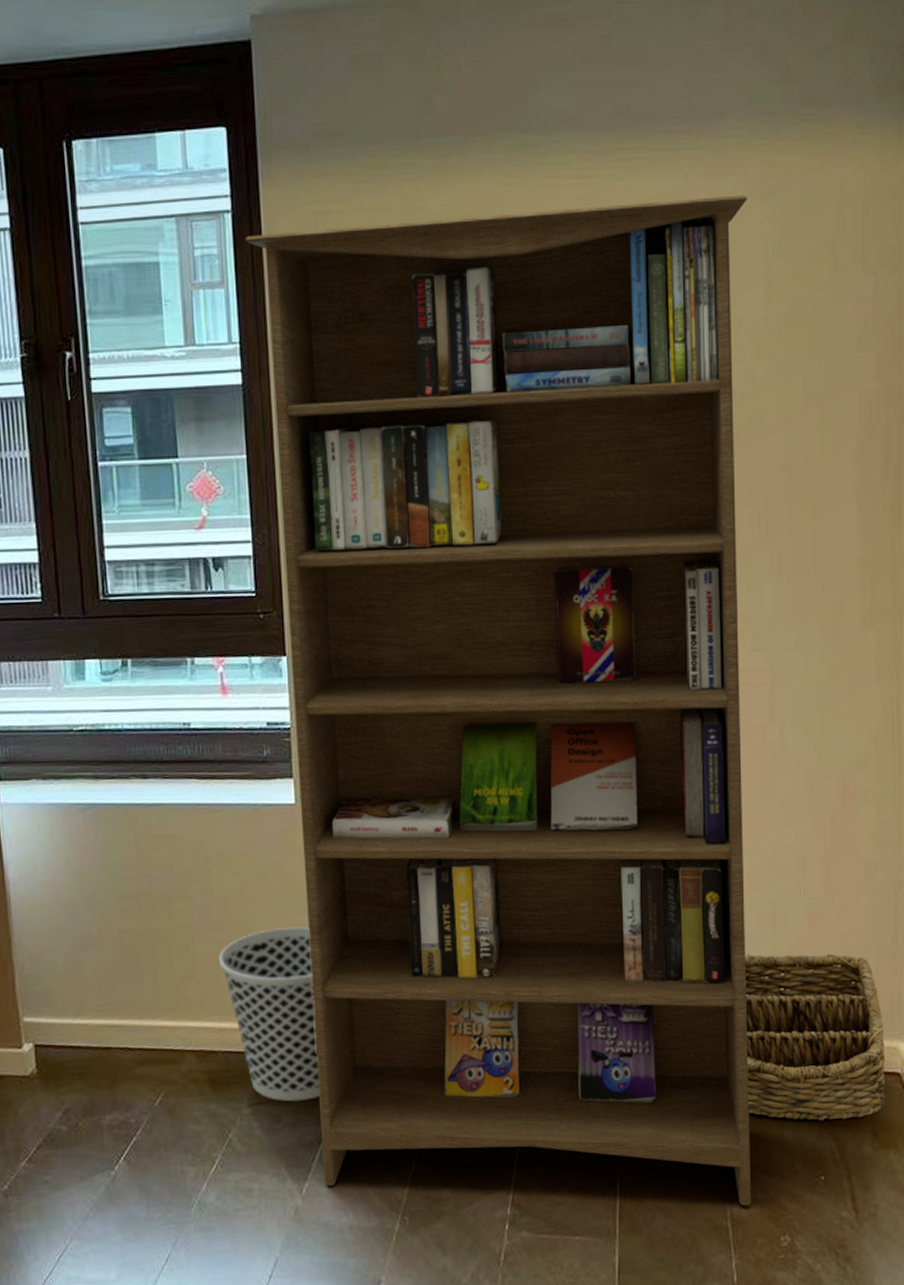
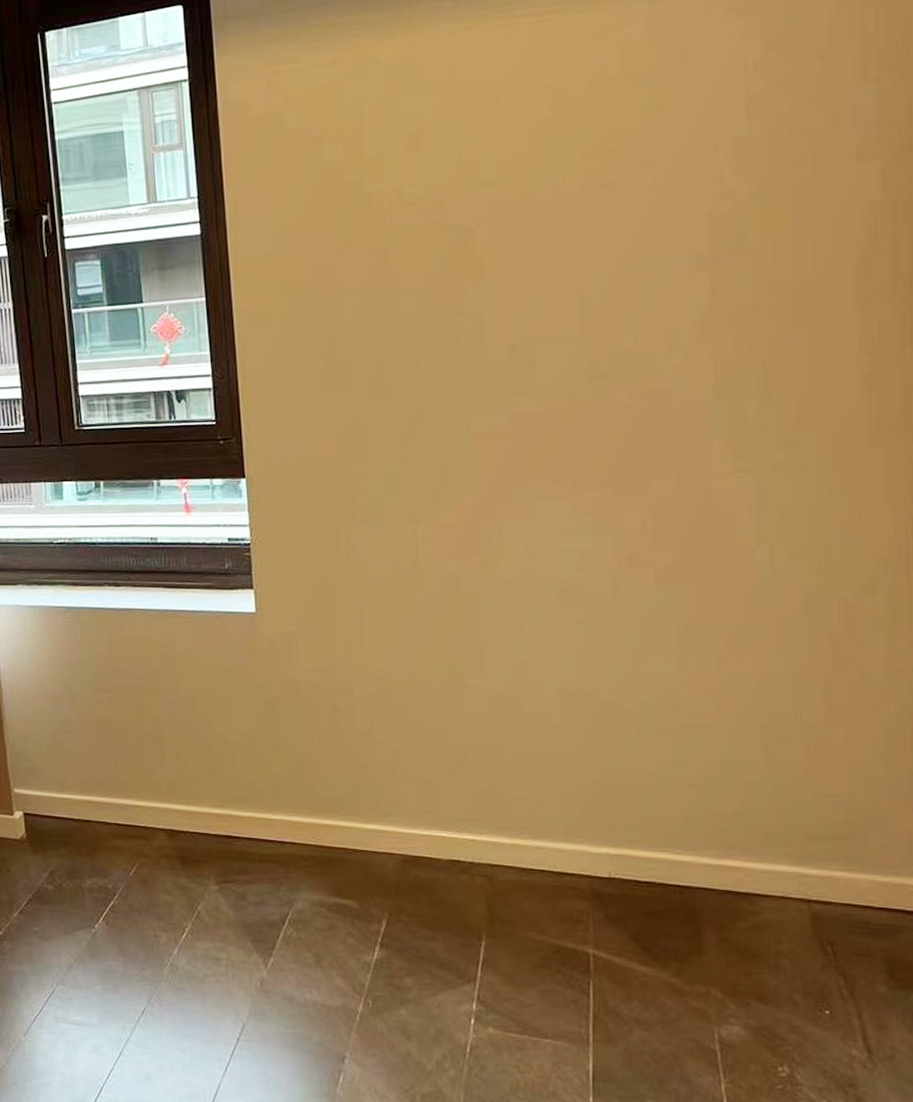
wastebasket: present [219,927,320,1102] -> none [186,724,283,883]
bookcase: present [245,195,751,1207] -> none [201,14,742,1032]
basket: present [744,953,886,1121] -> none [731,777,904,955]

